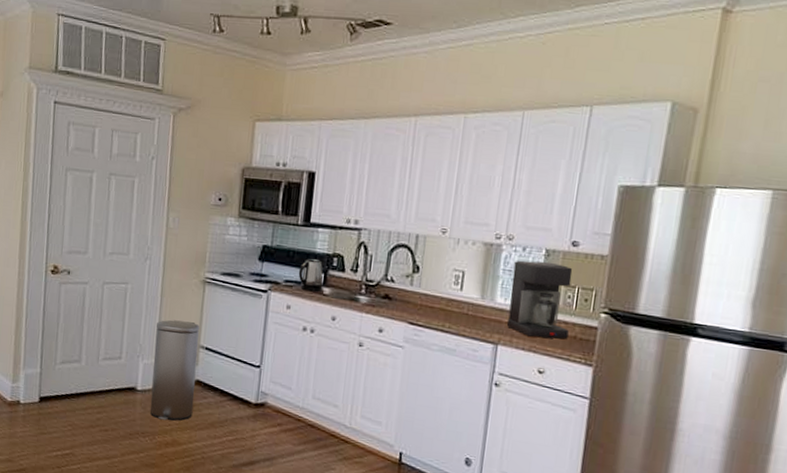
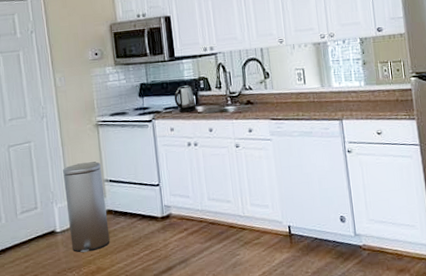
coffee maker: present [506,260,573,339] -> none [339,47,392,109]

